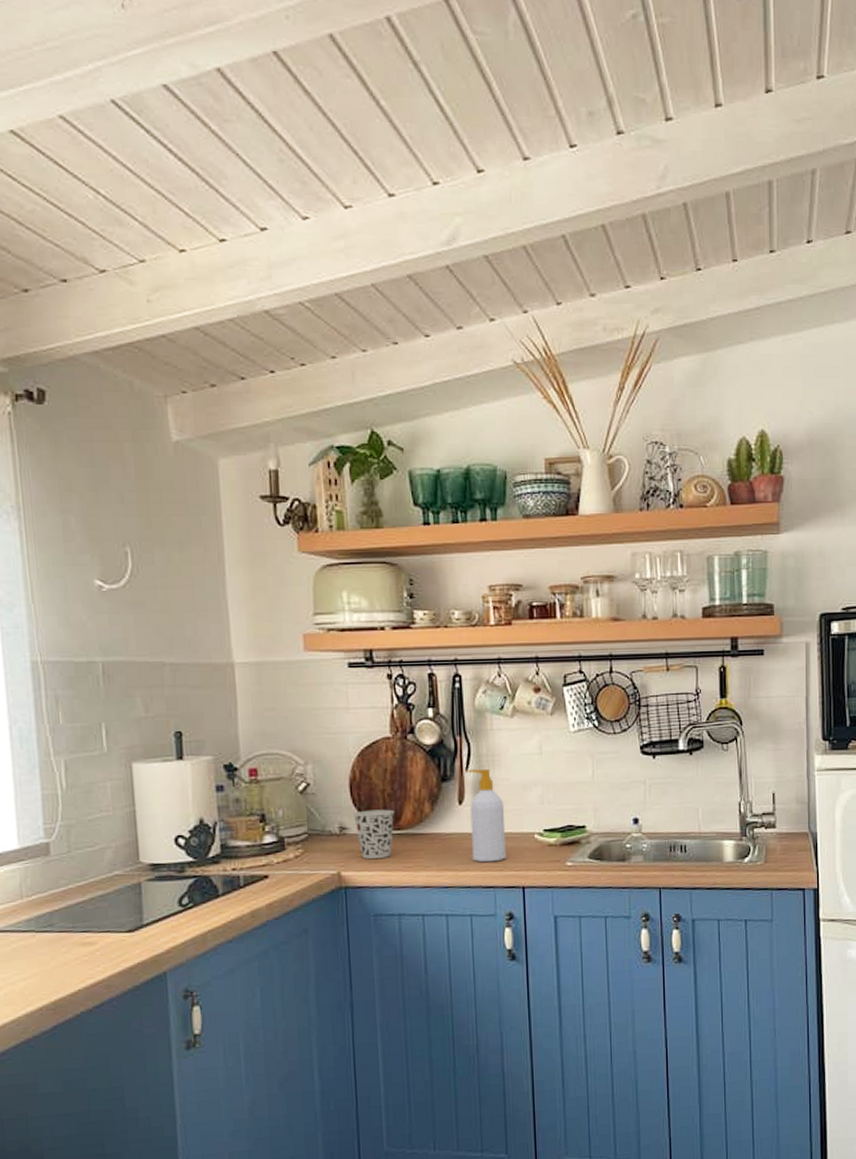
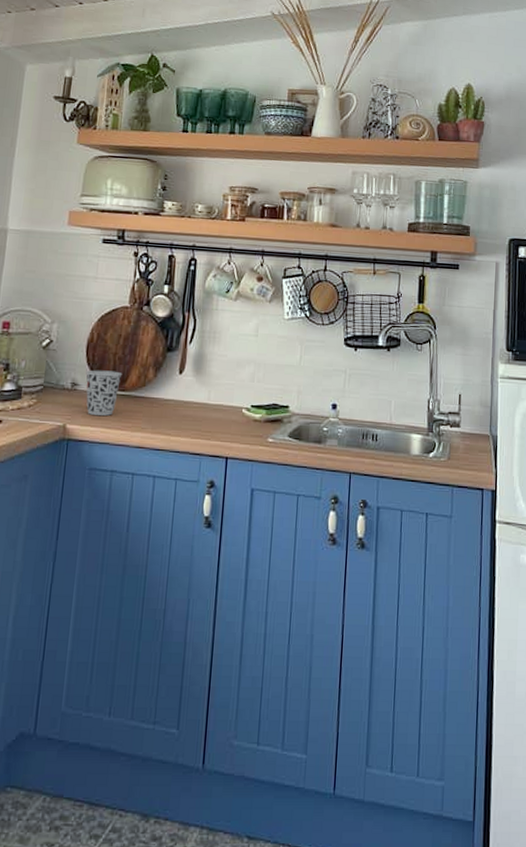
soap bottle: present [465,769,507,863] -> none [184,343,219,431]

